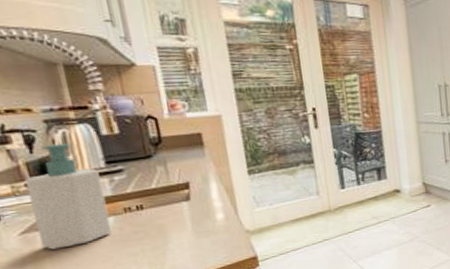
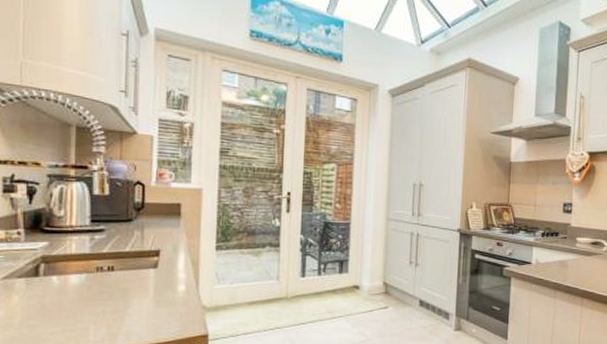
soap bottle: present [25,143,113,250] -> none [16,198,83,299]

